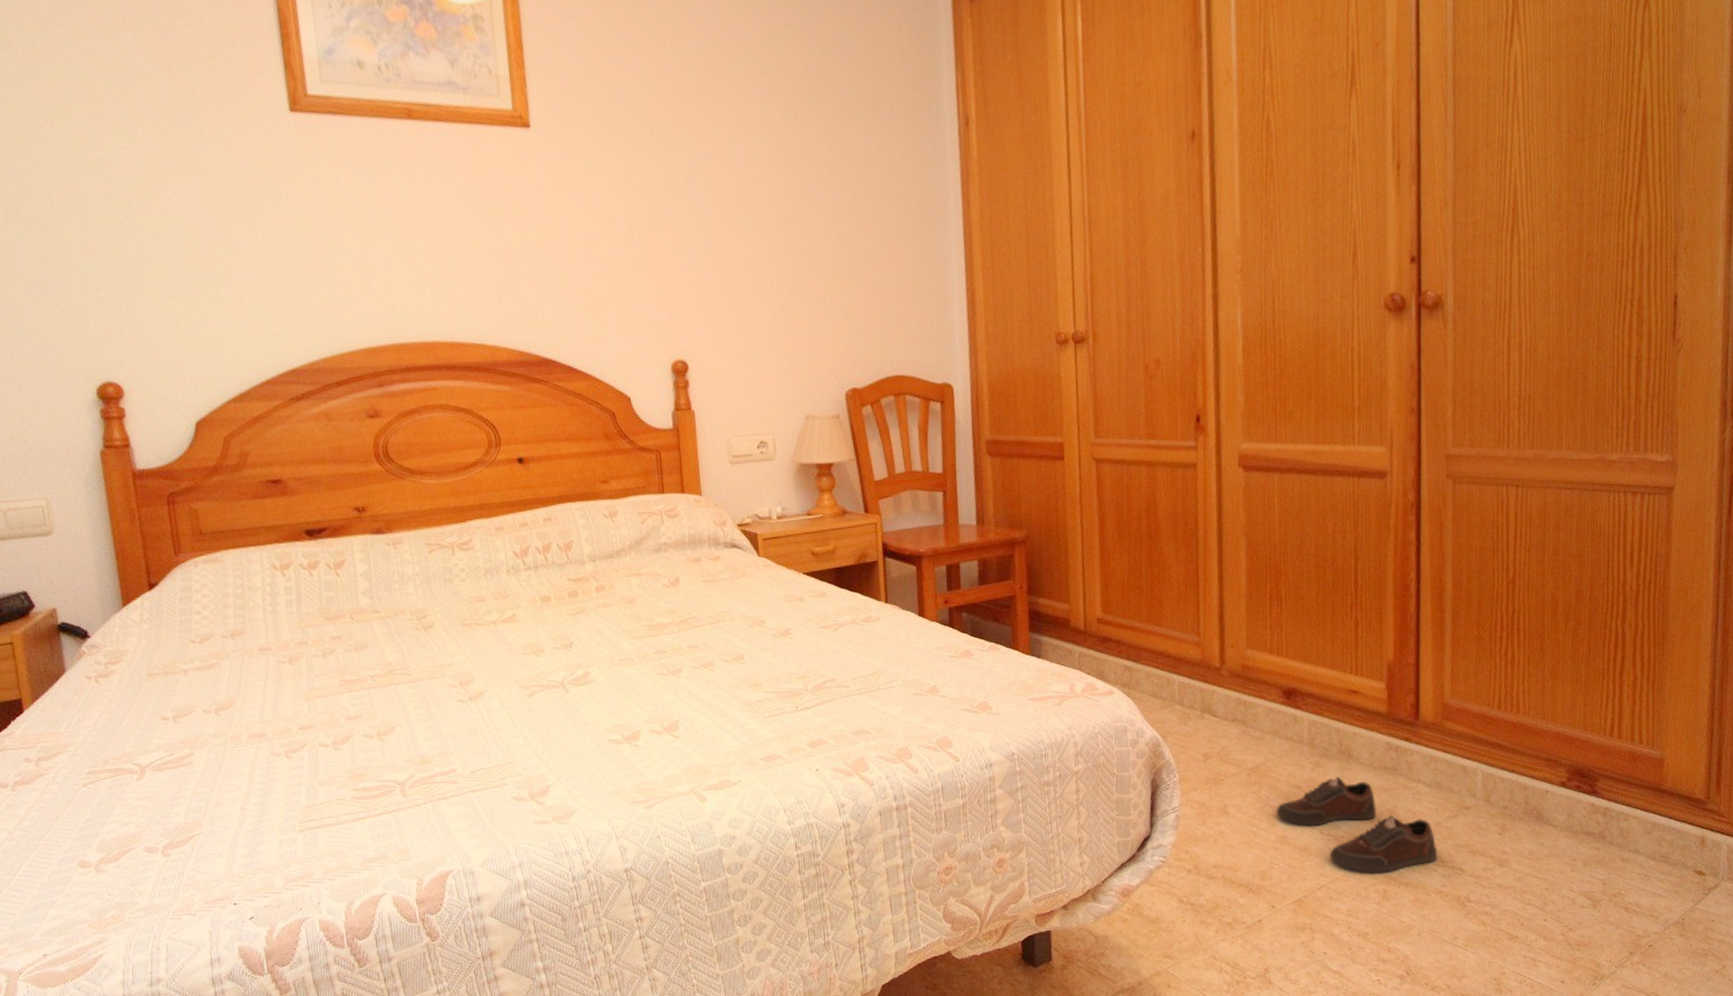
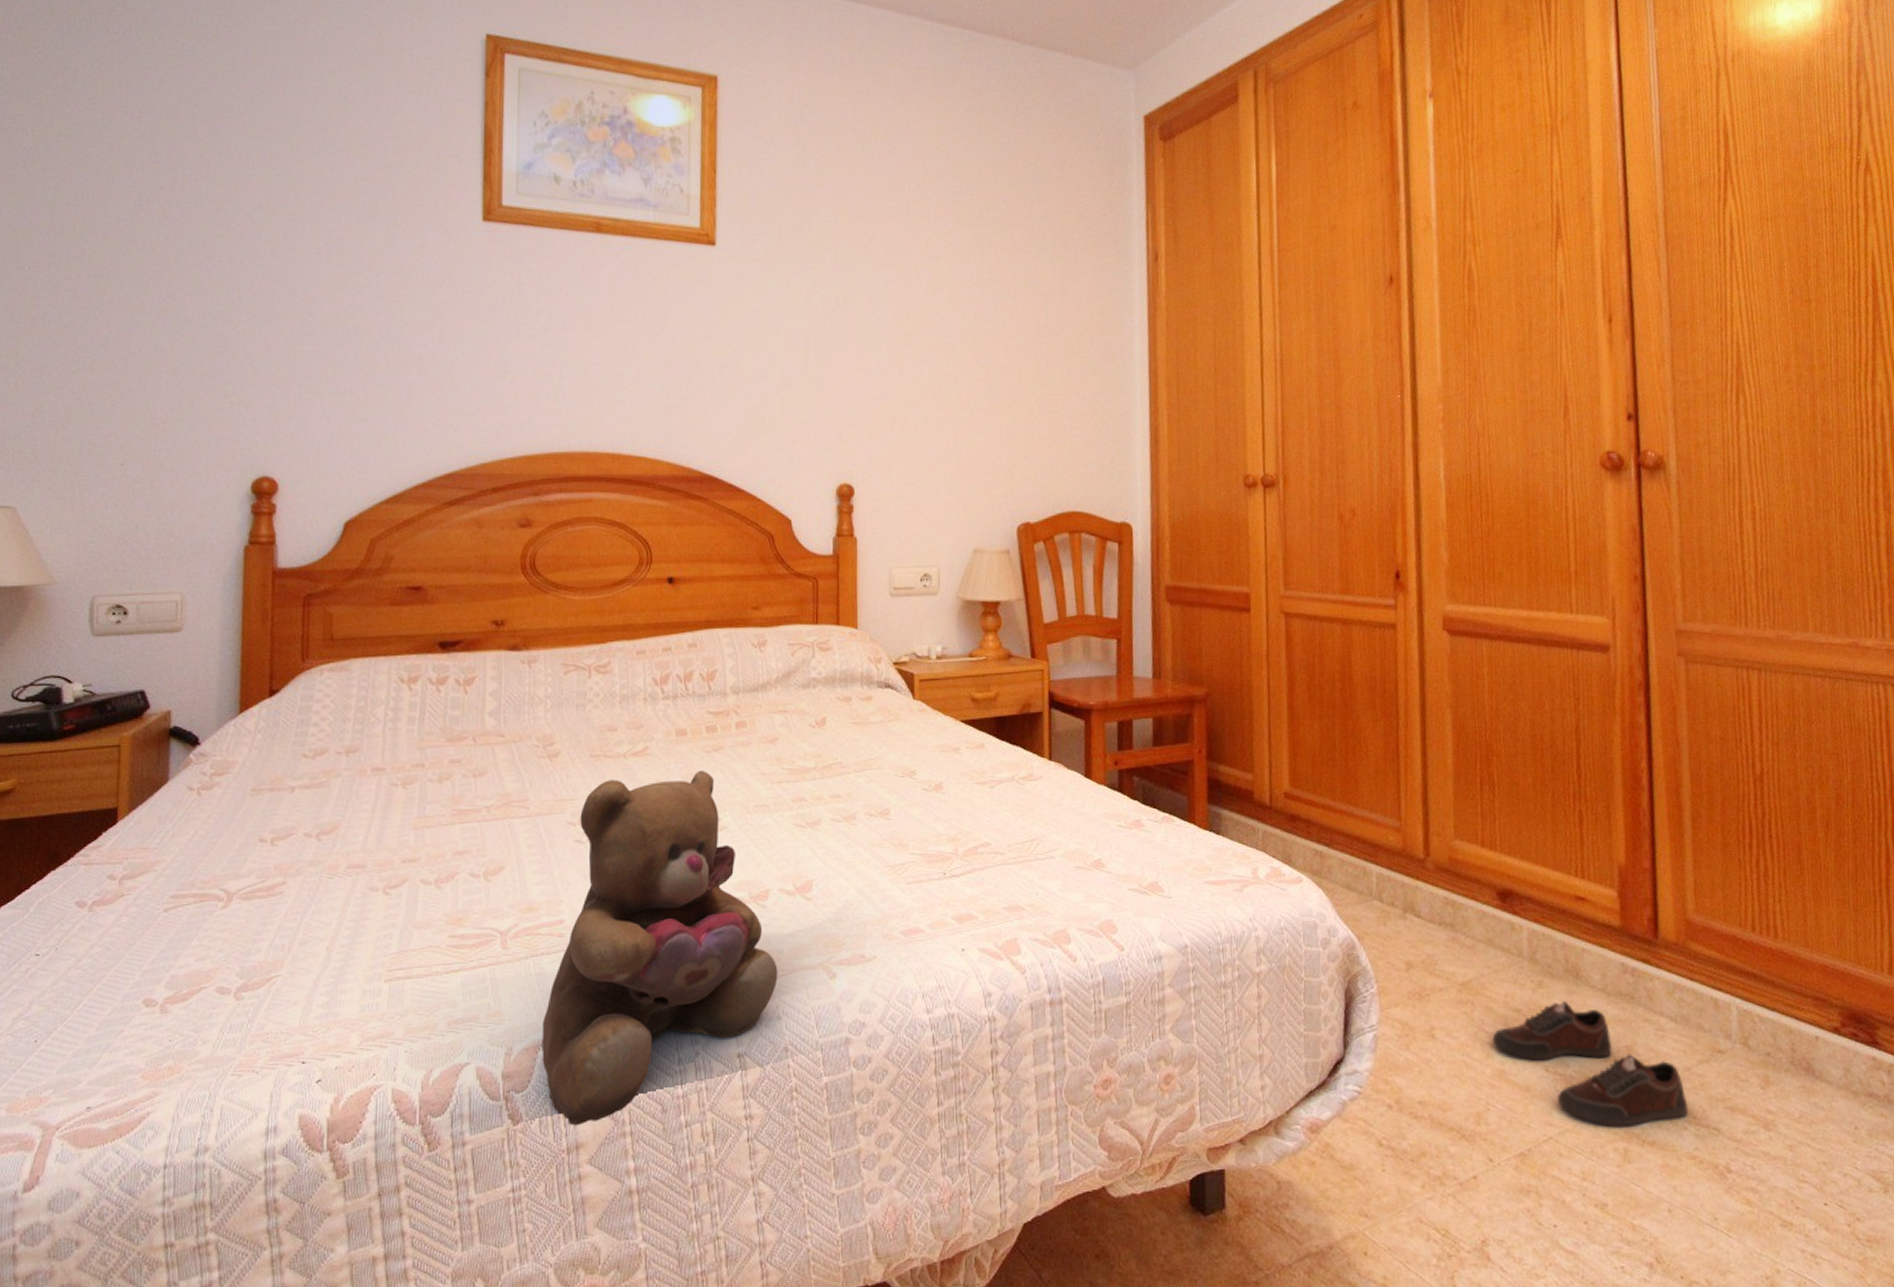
teddy bear: none [447,631,655,938] -> present [542,770,778,1126]

